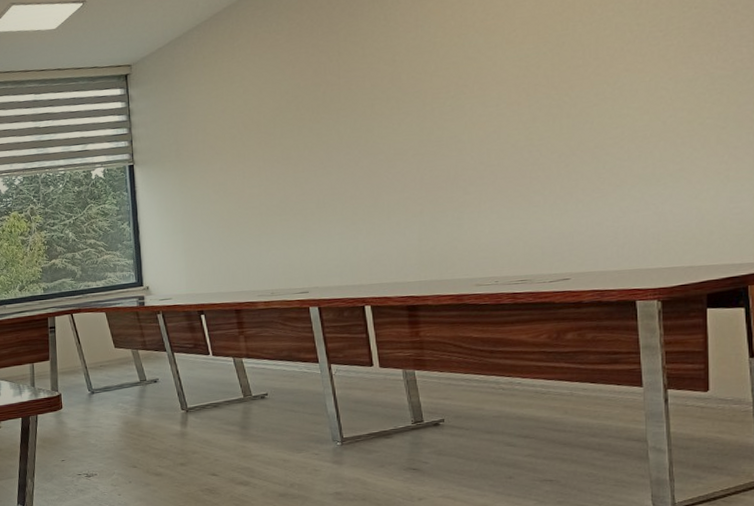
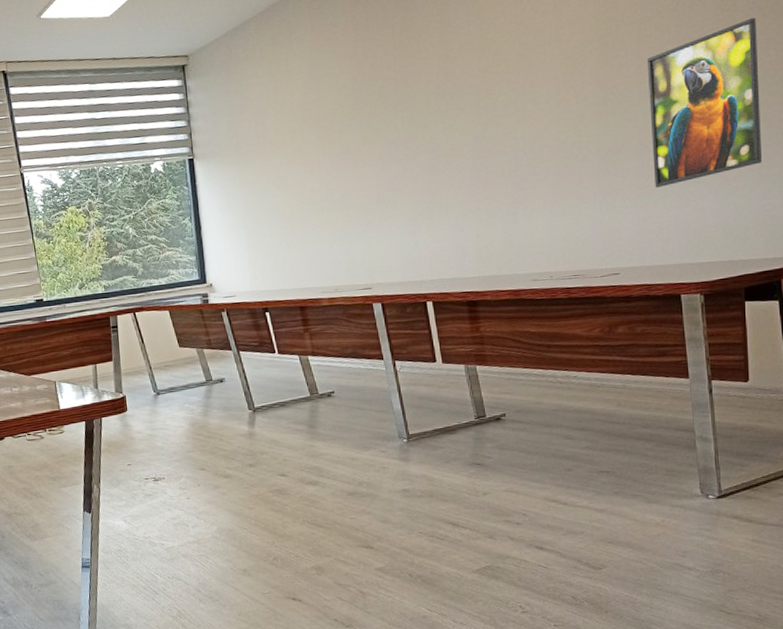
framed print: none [605,14,731,191] -> present [647,17,763,188]

